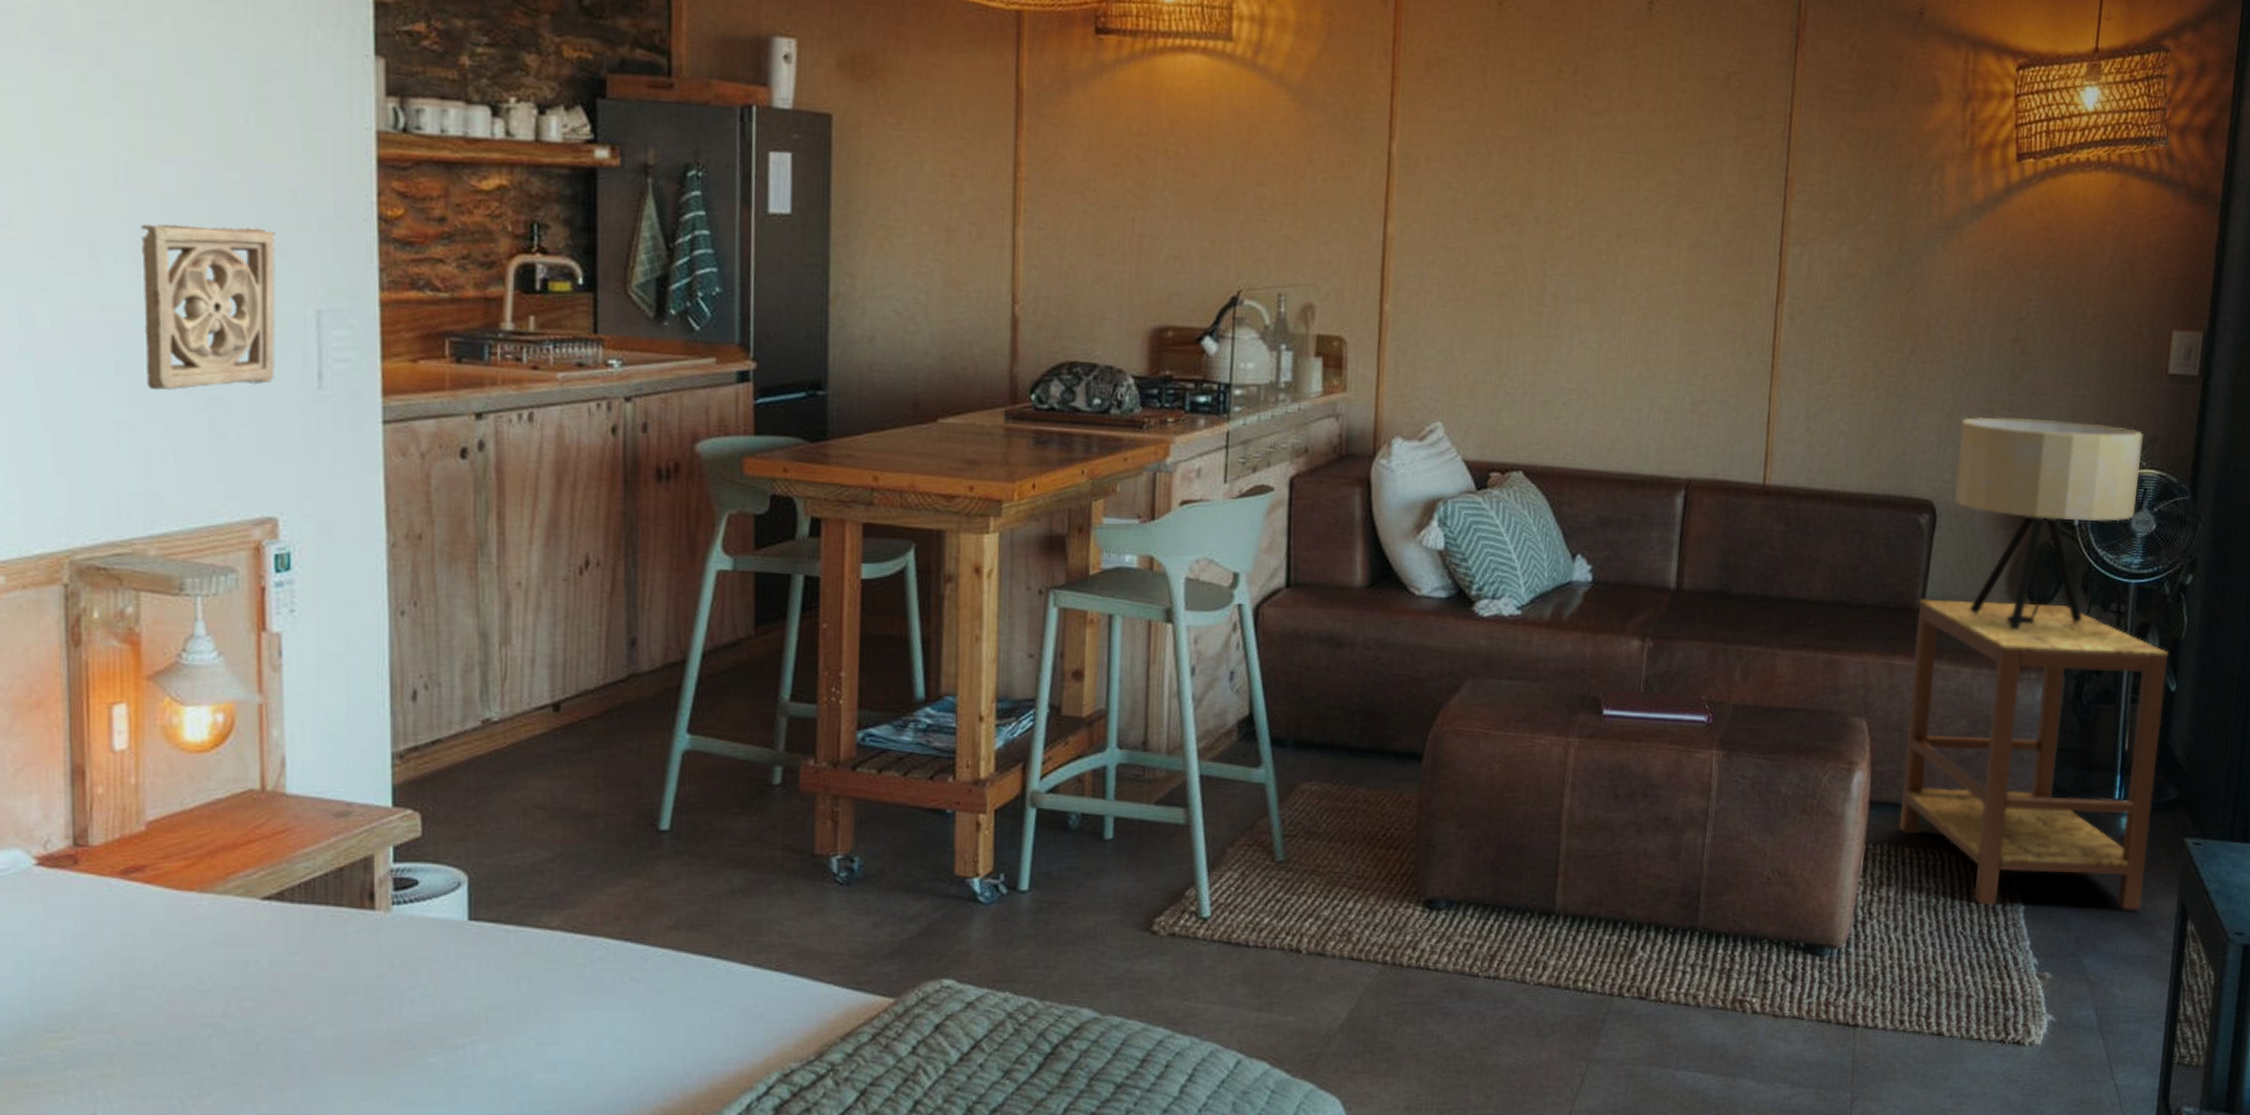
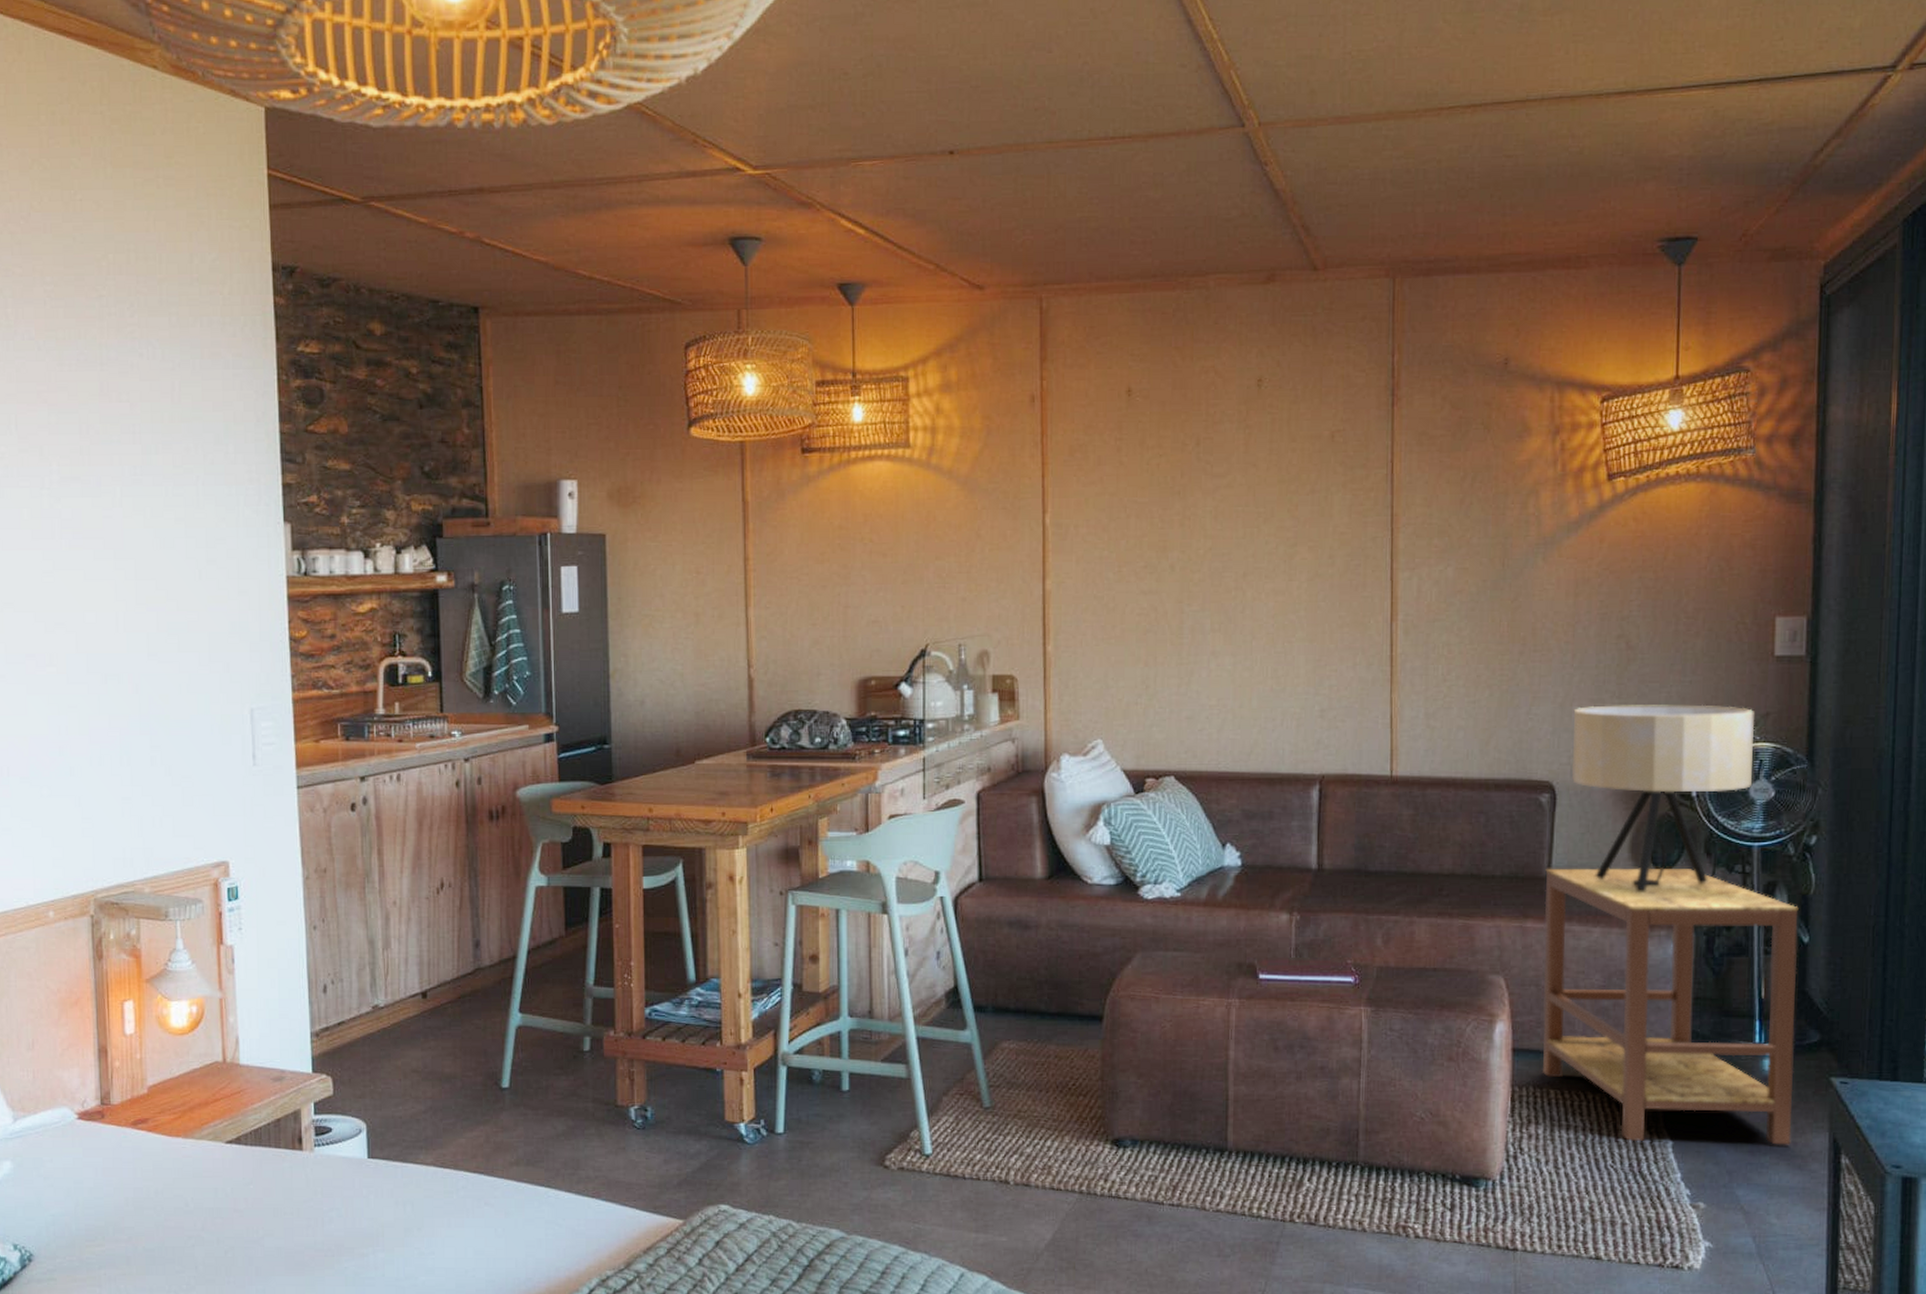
wall ornament: present [140,224,275,391] -> none [133,653,224,774]

